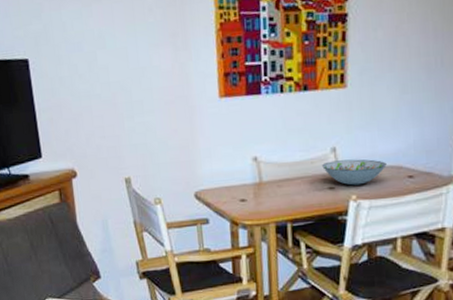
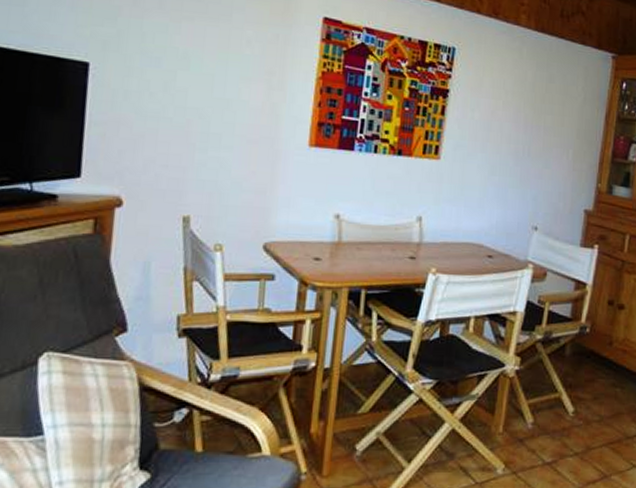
decorative bowl: present [322,159,387,186] -> none [406,230,469,259]

